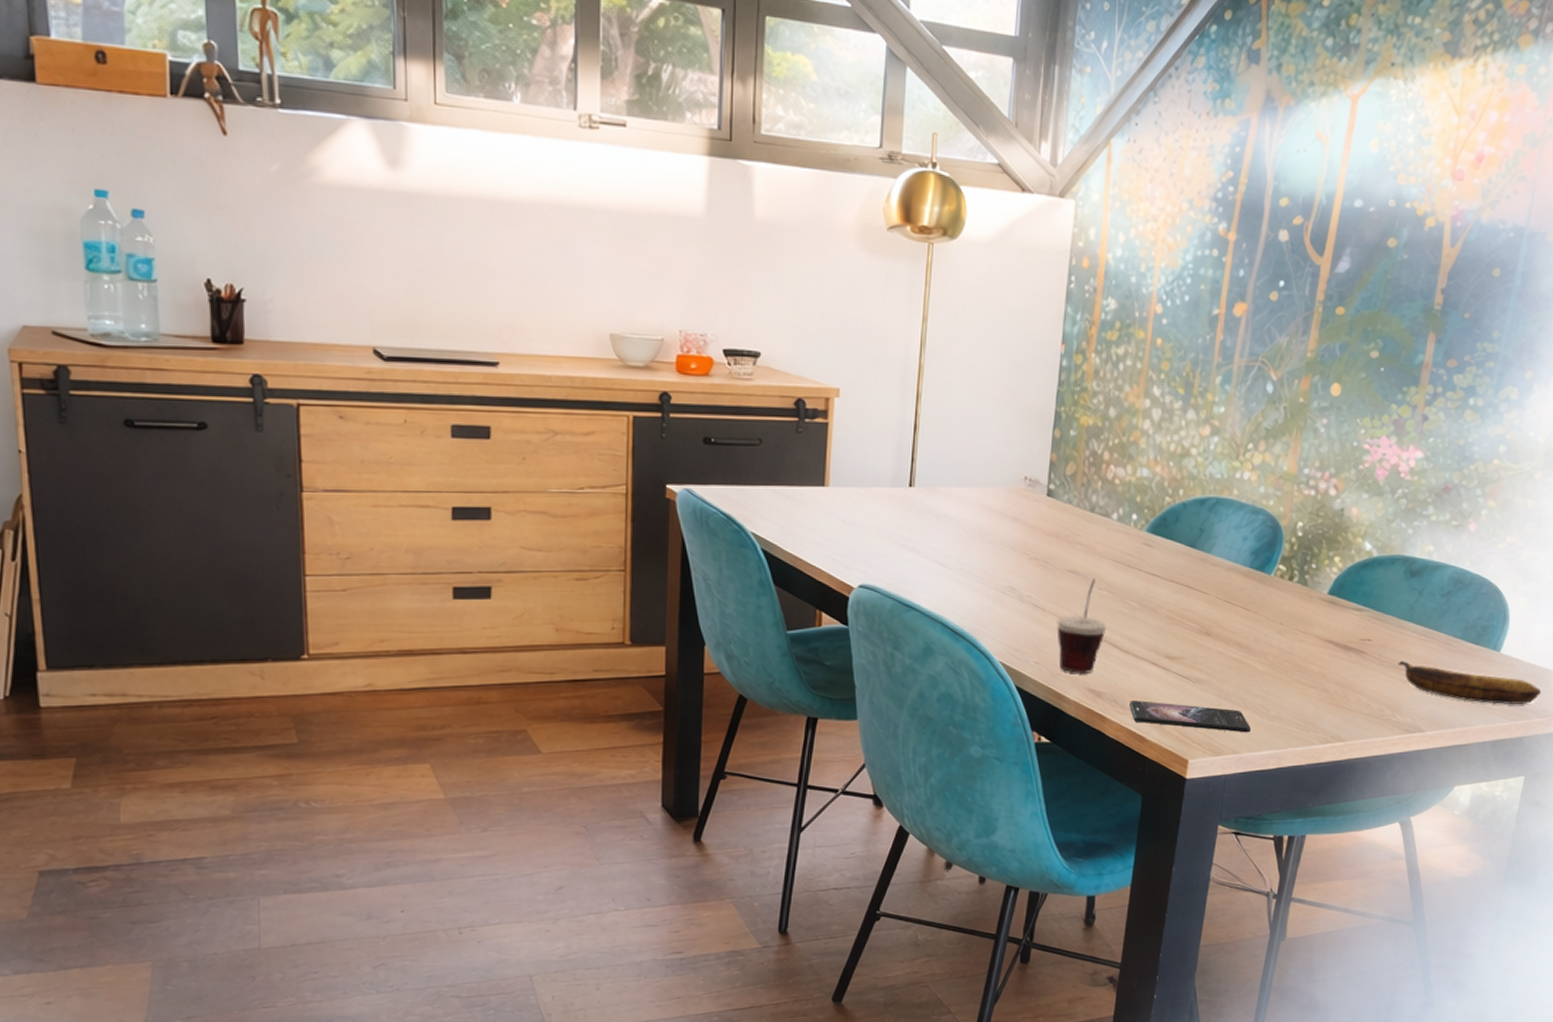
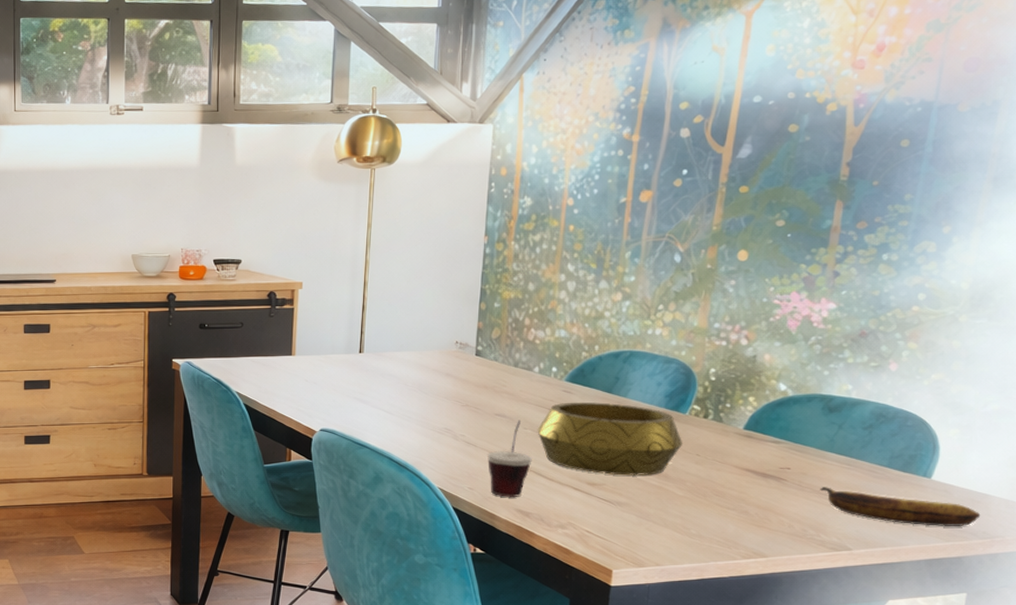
decorative bowl: none [1113,557,1267,647] -> present [537,402,683,475]
smartphone: present [1128,701,1250,733] -> none [554,520,672,548]

